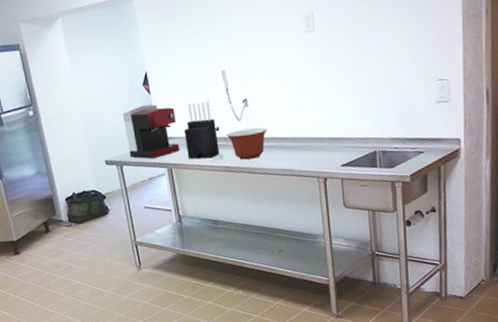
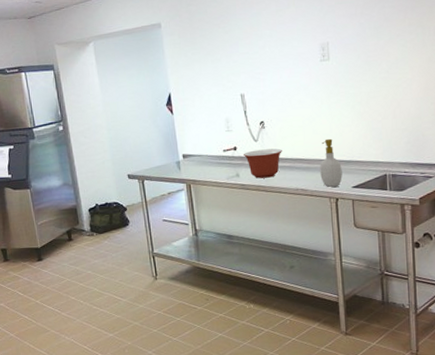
coffee maker: present [122,104,180,159] -> none [146,123,199,175]
knife block: present [183,101,220,160] -> none [203,122,237,177]
soap bottle: none [307,115,331,166] -> present [320,138,343,187]

